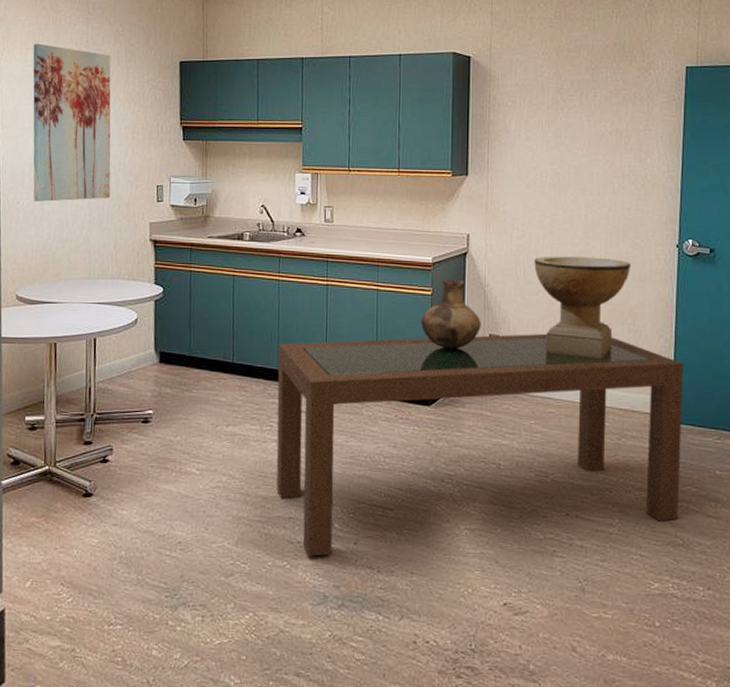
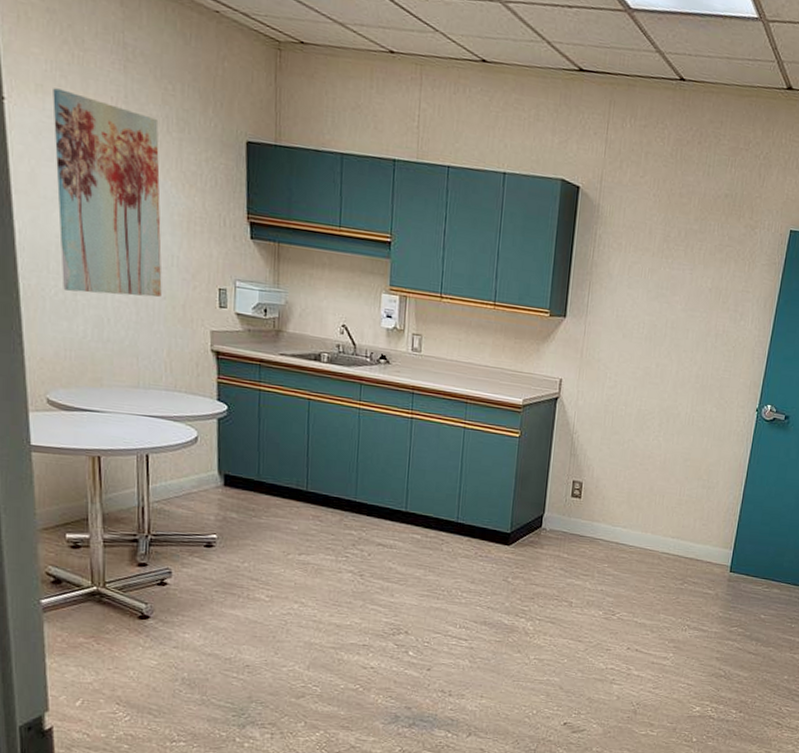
dining table: present [276,333,683,557] -> none [351,474,747,681]
vase: present [421,279,481,349] -> none [506,423,566,493]
decorative bowl: present [534,256,630,360] -> none [622,408,713,512]

